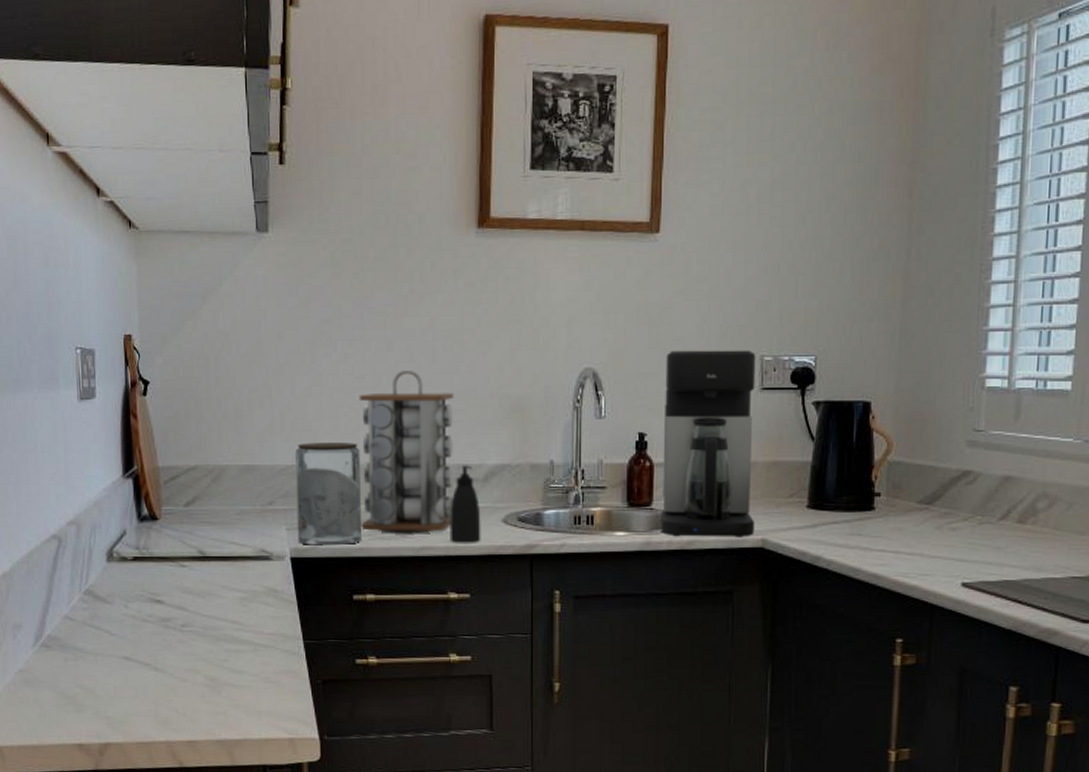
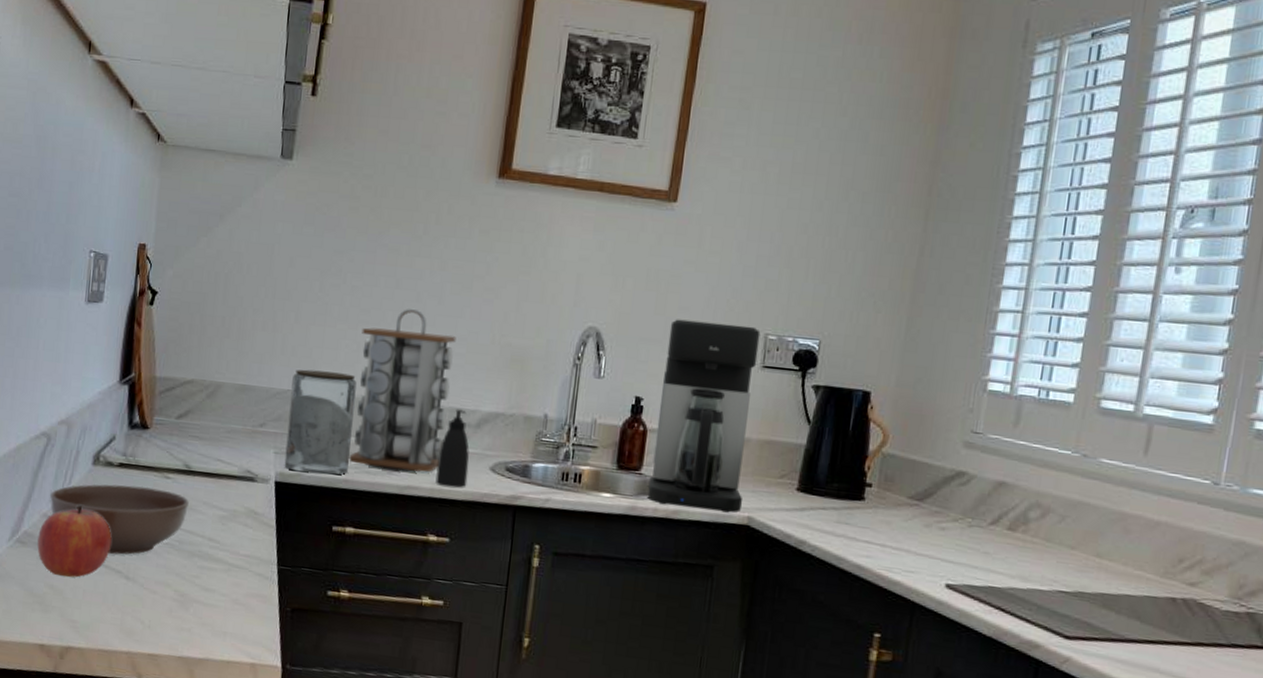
fruit: none [62,602,136,676] -> present [37,504,112,578]
bowl: none [68,577,208,647] -> present [49,484,189,555]

